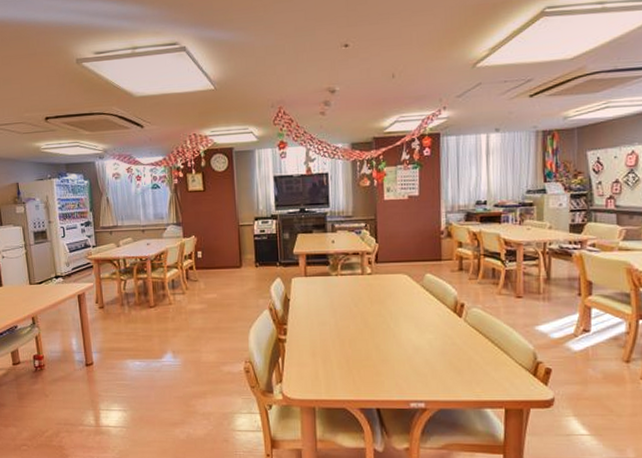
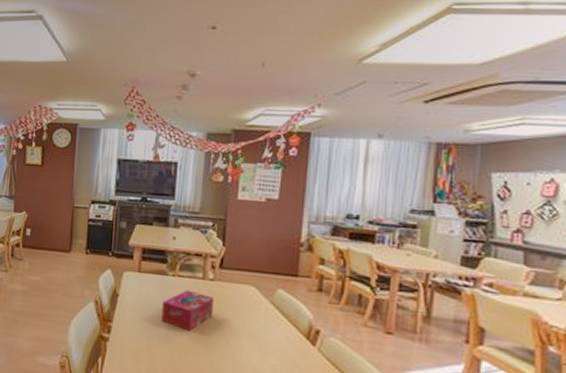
tissue box: none [329,286,374,322] -> present [161,290,214,331]

